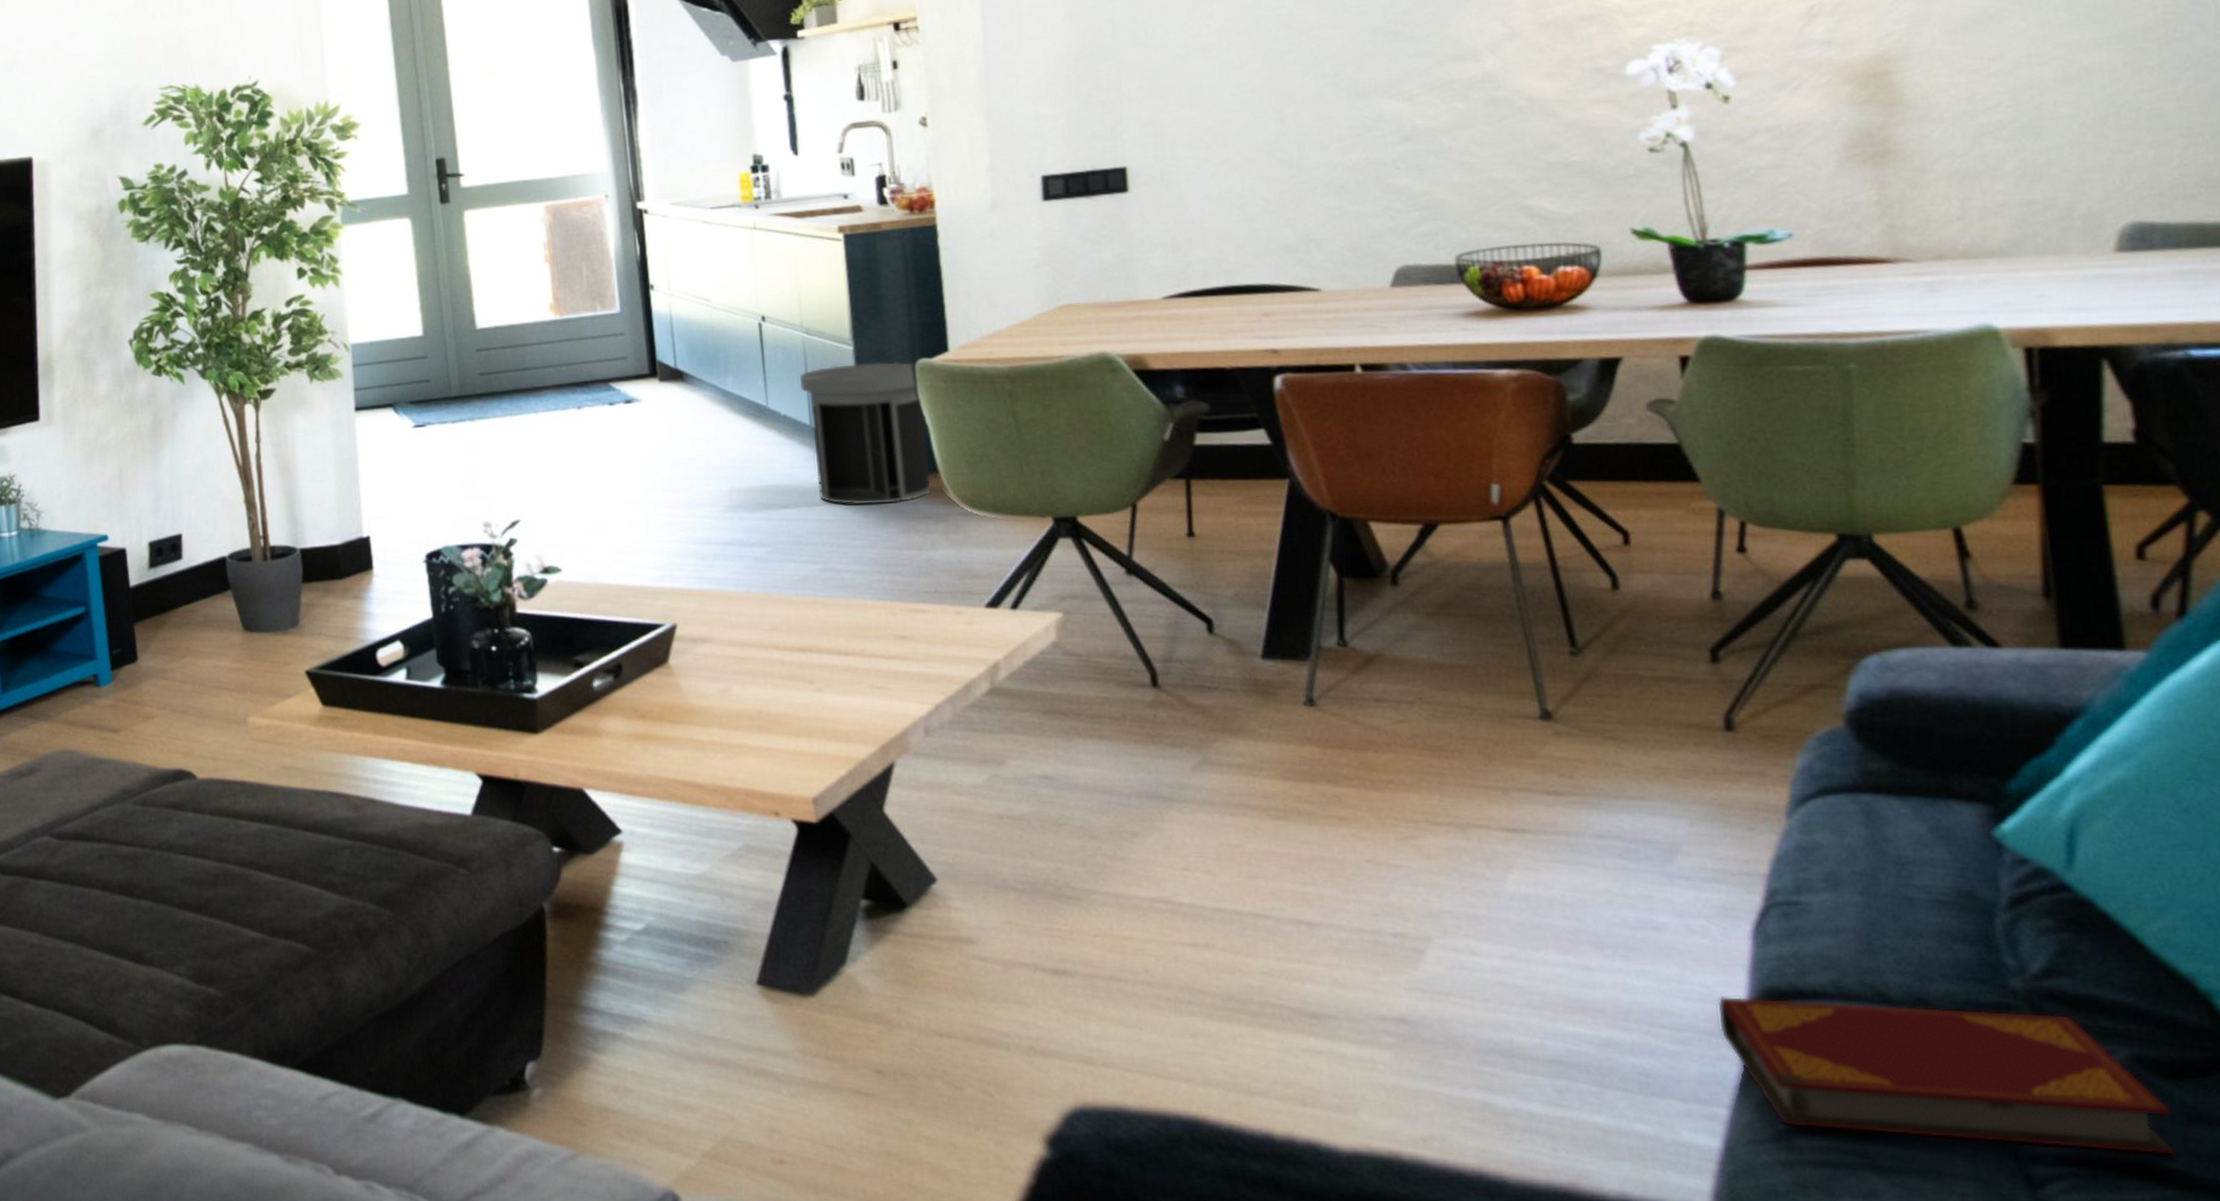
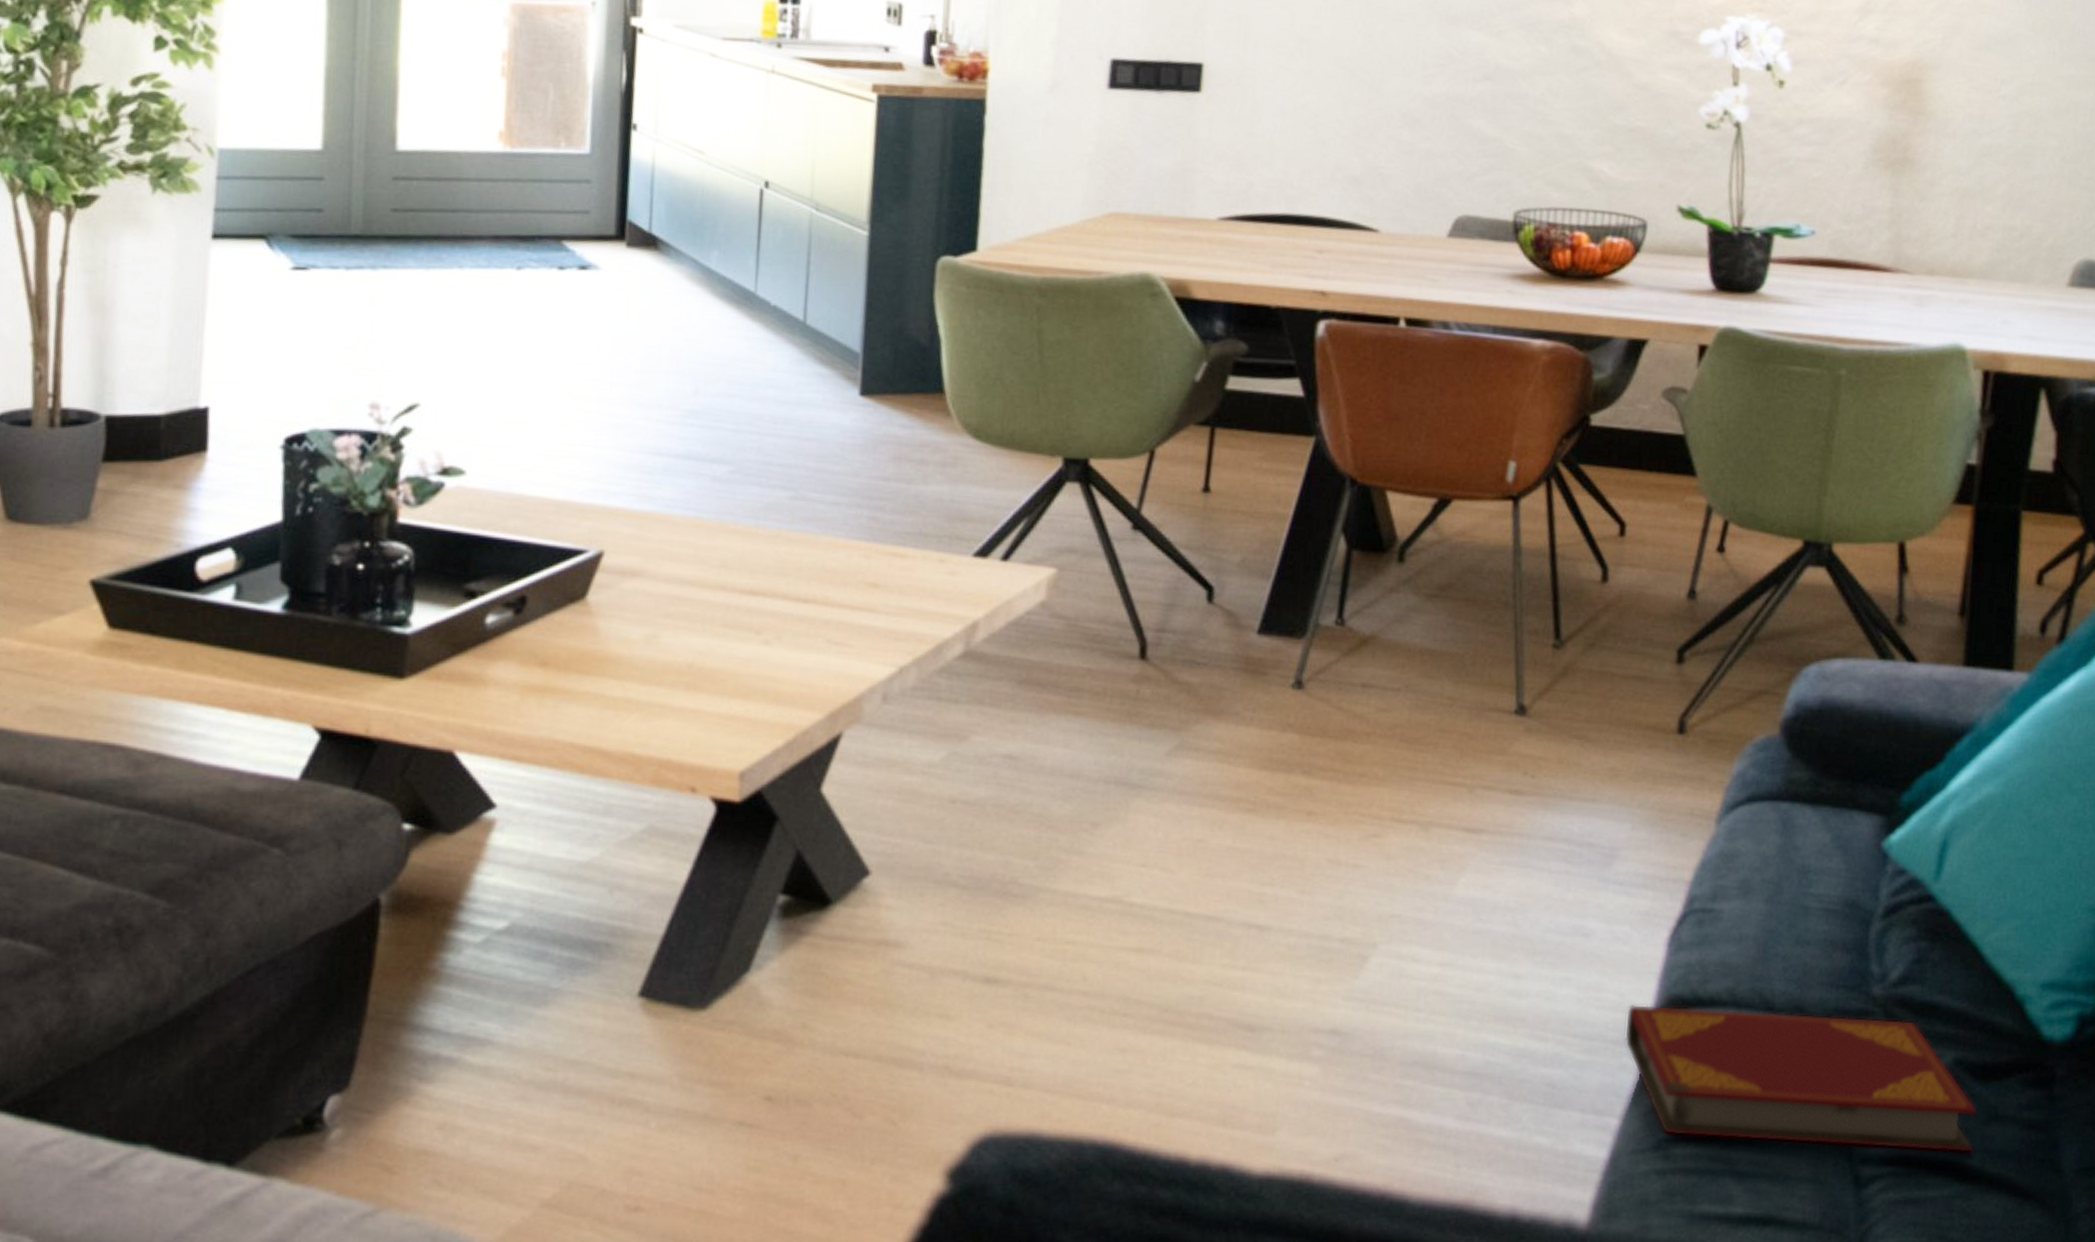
trash can: present [800,362,931,505] -> none [799,252,937,425]

